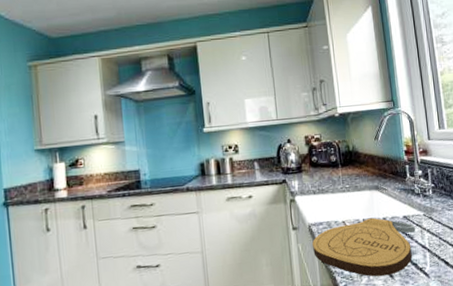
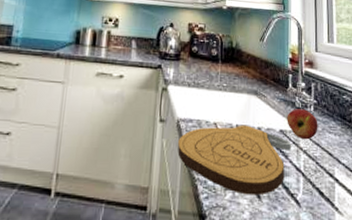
apple: none [408,194,438,221] -> present [287,109,318,140]

